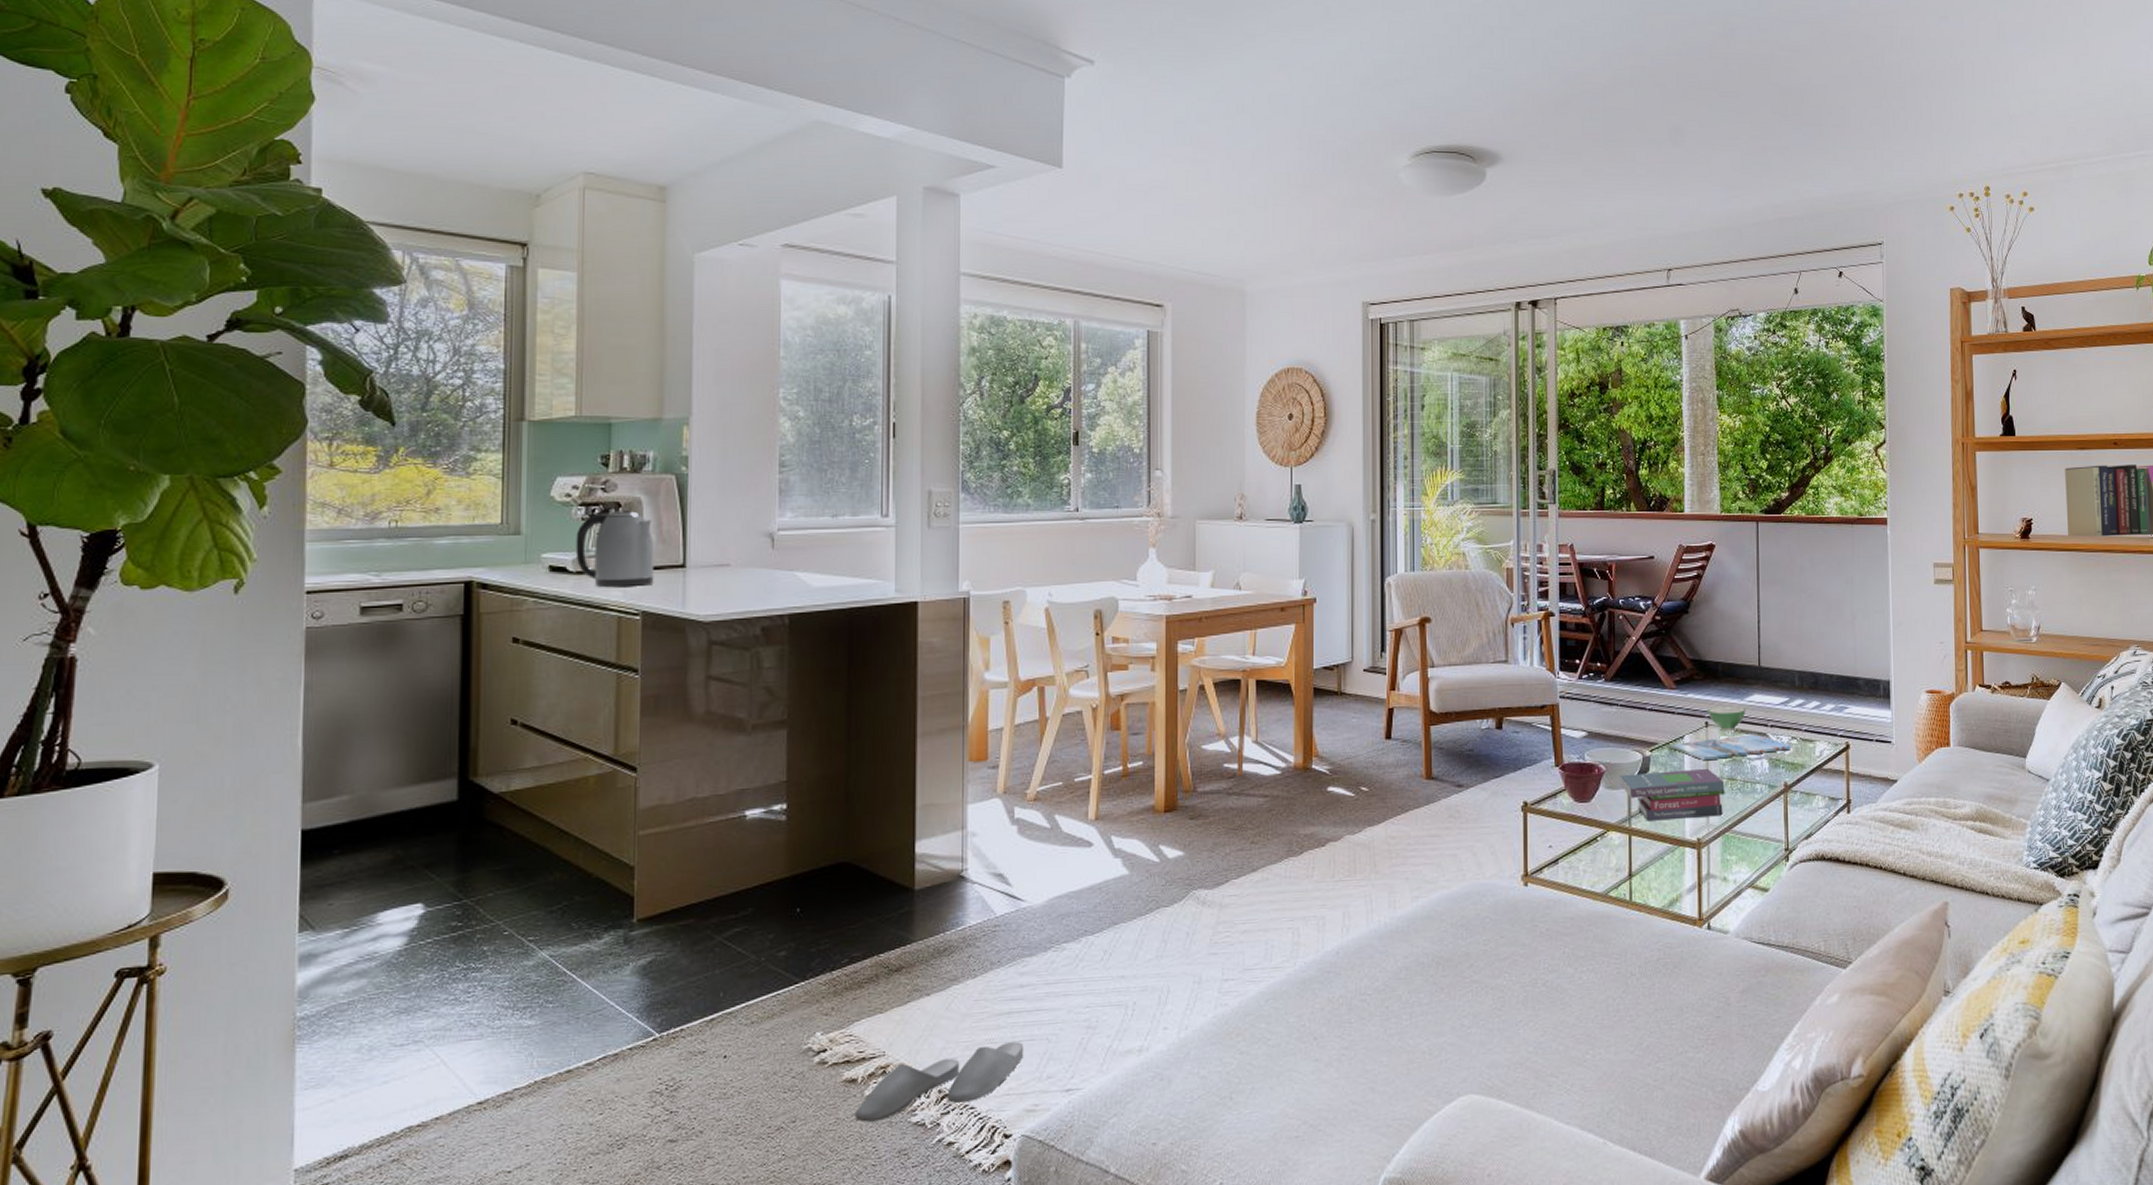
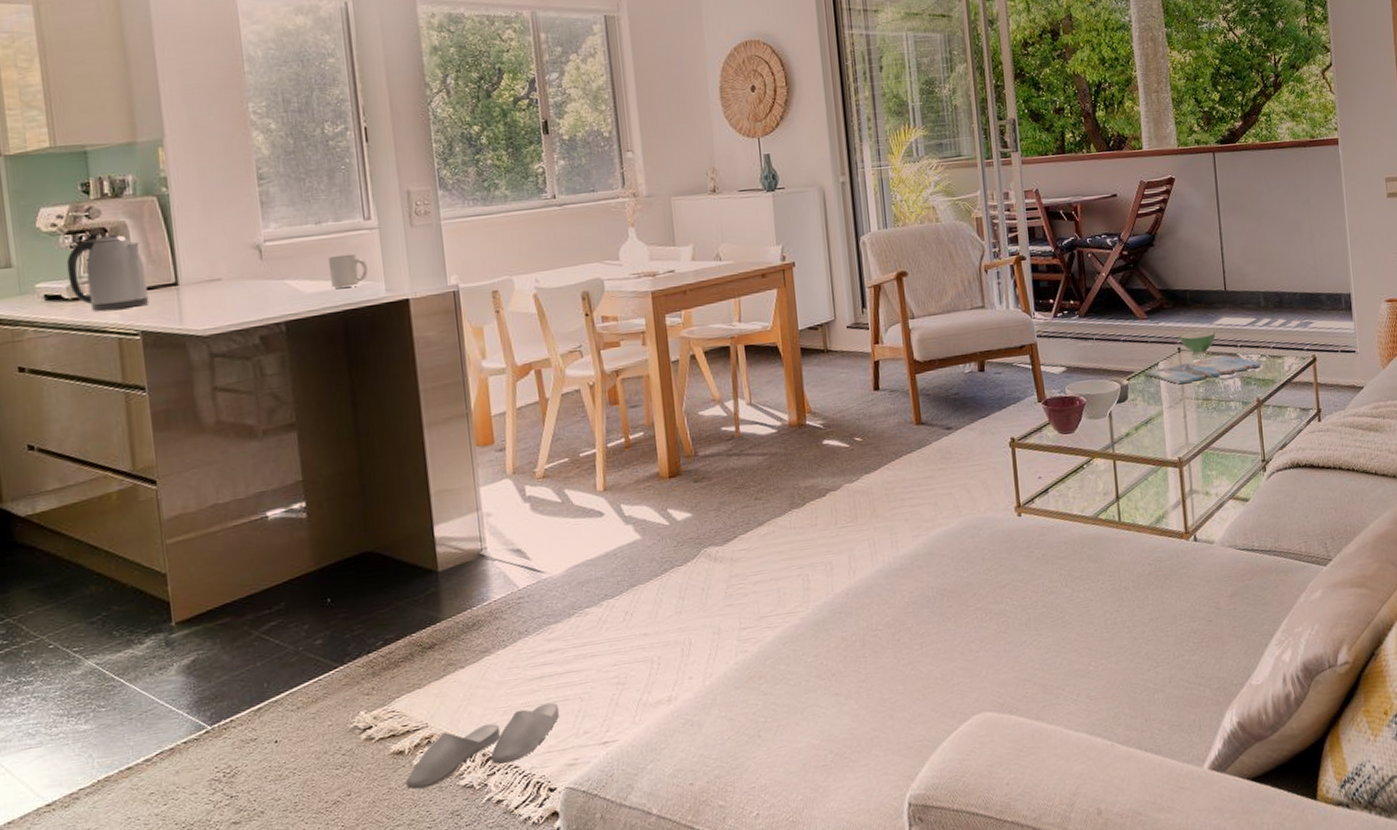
cup: none [840,550,879,584] -> present [327,253,368,288]
books: present [1620,768,1725,821] -> none [1100,391,1202,446]

